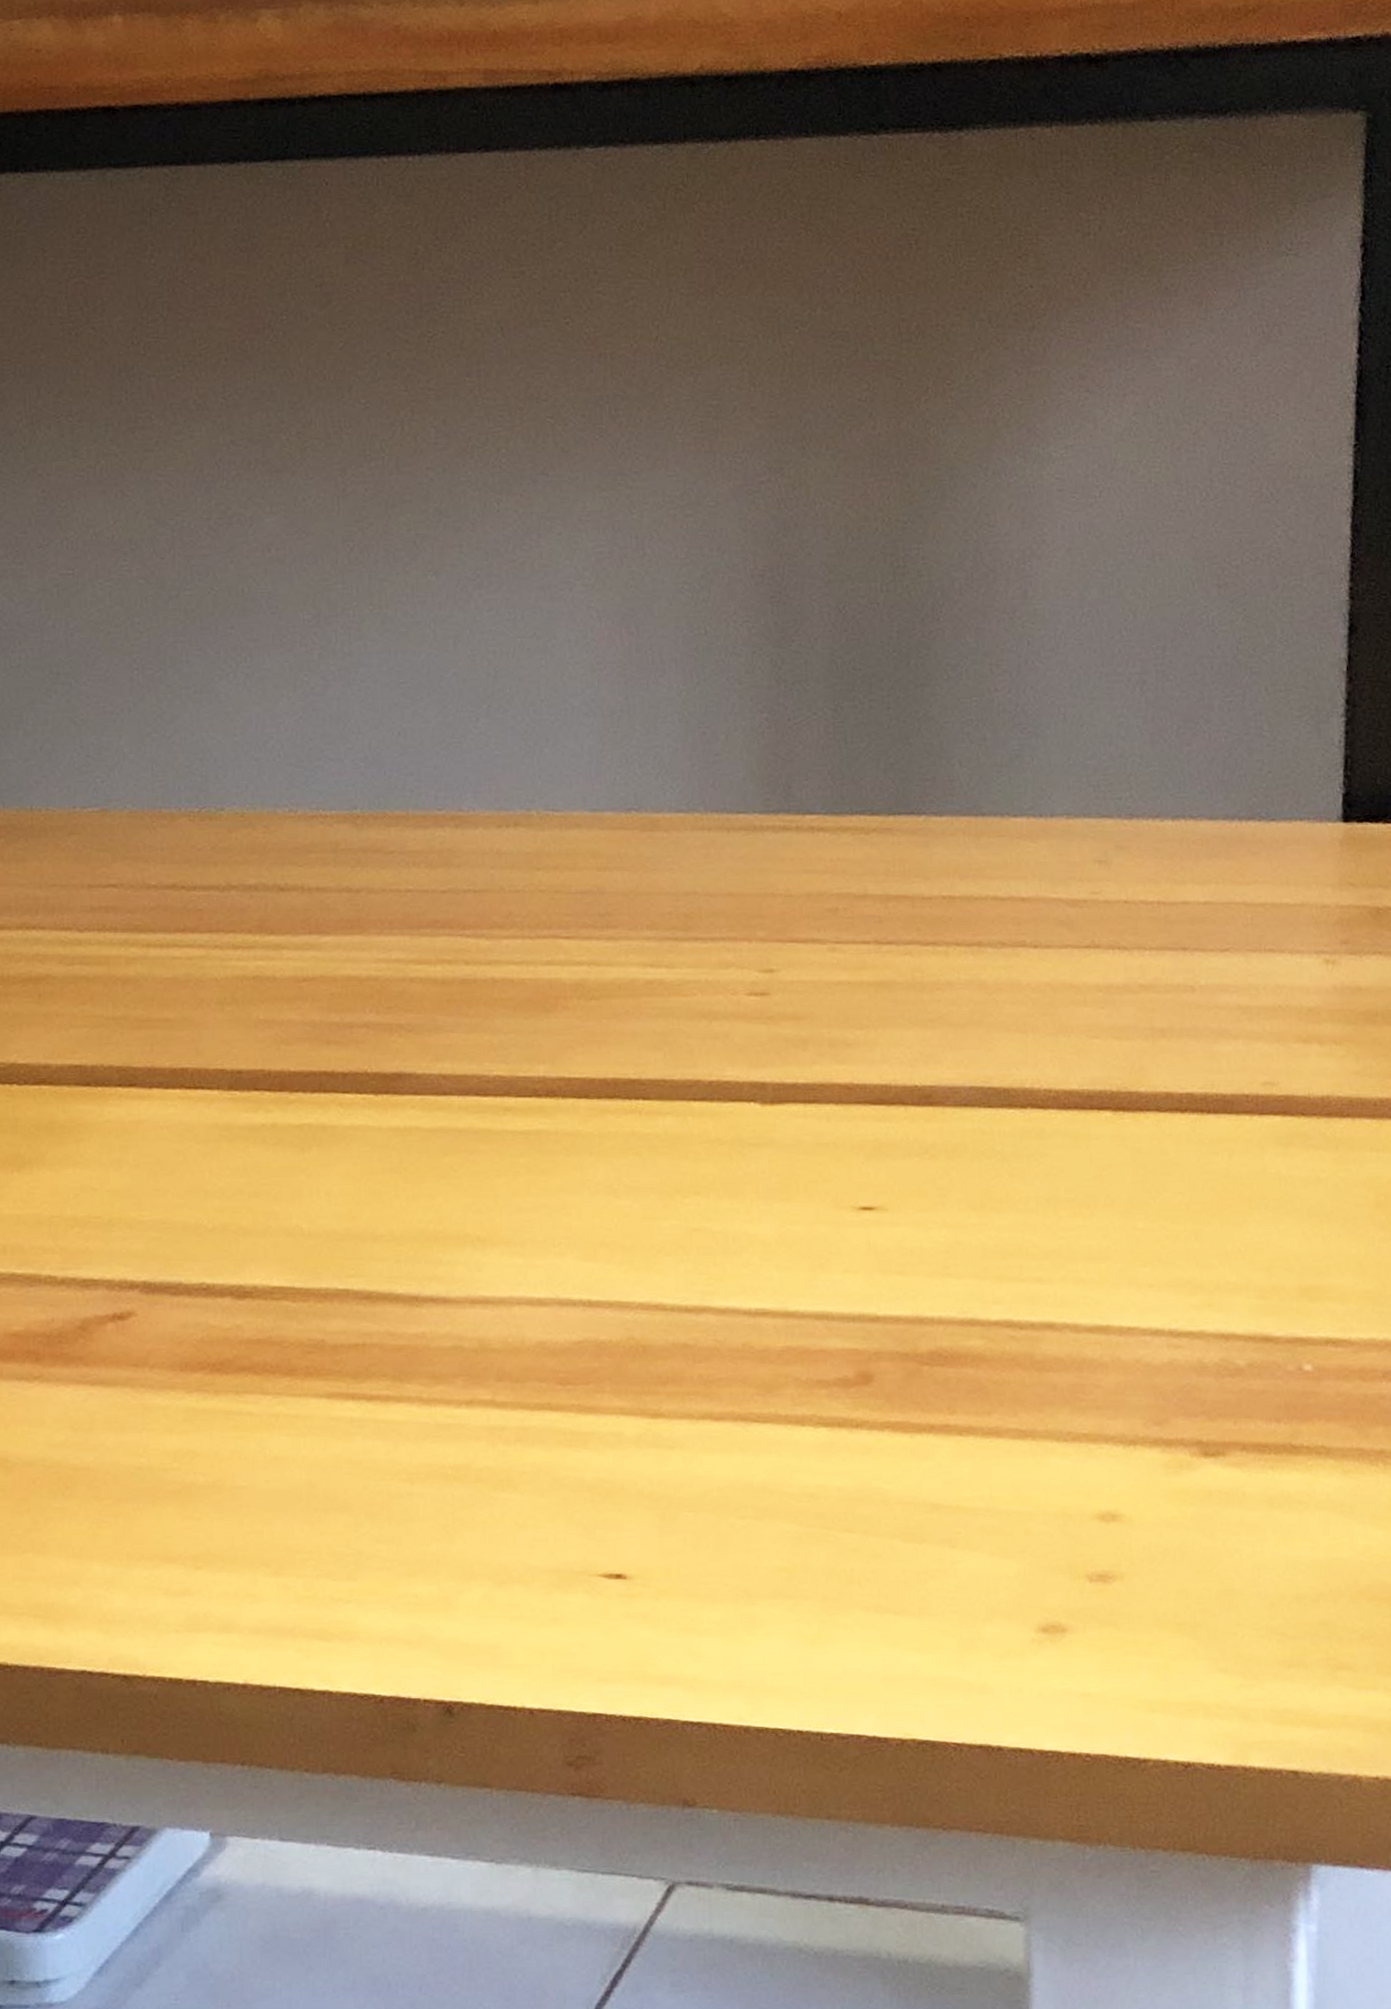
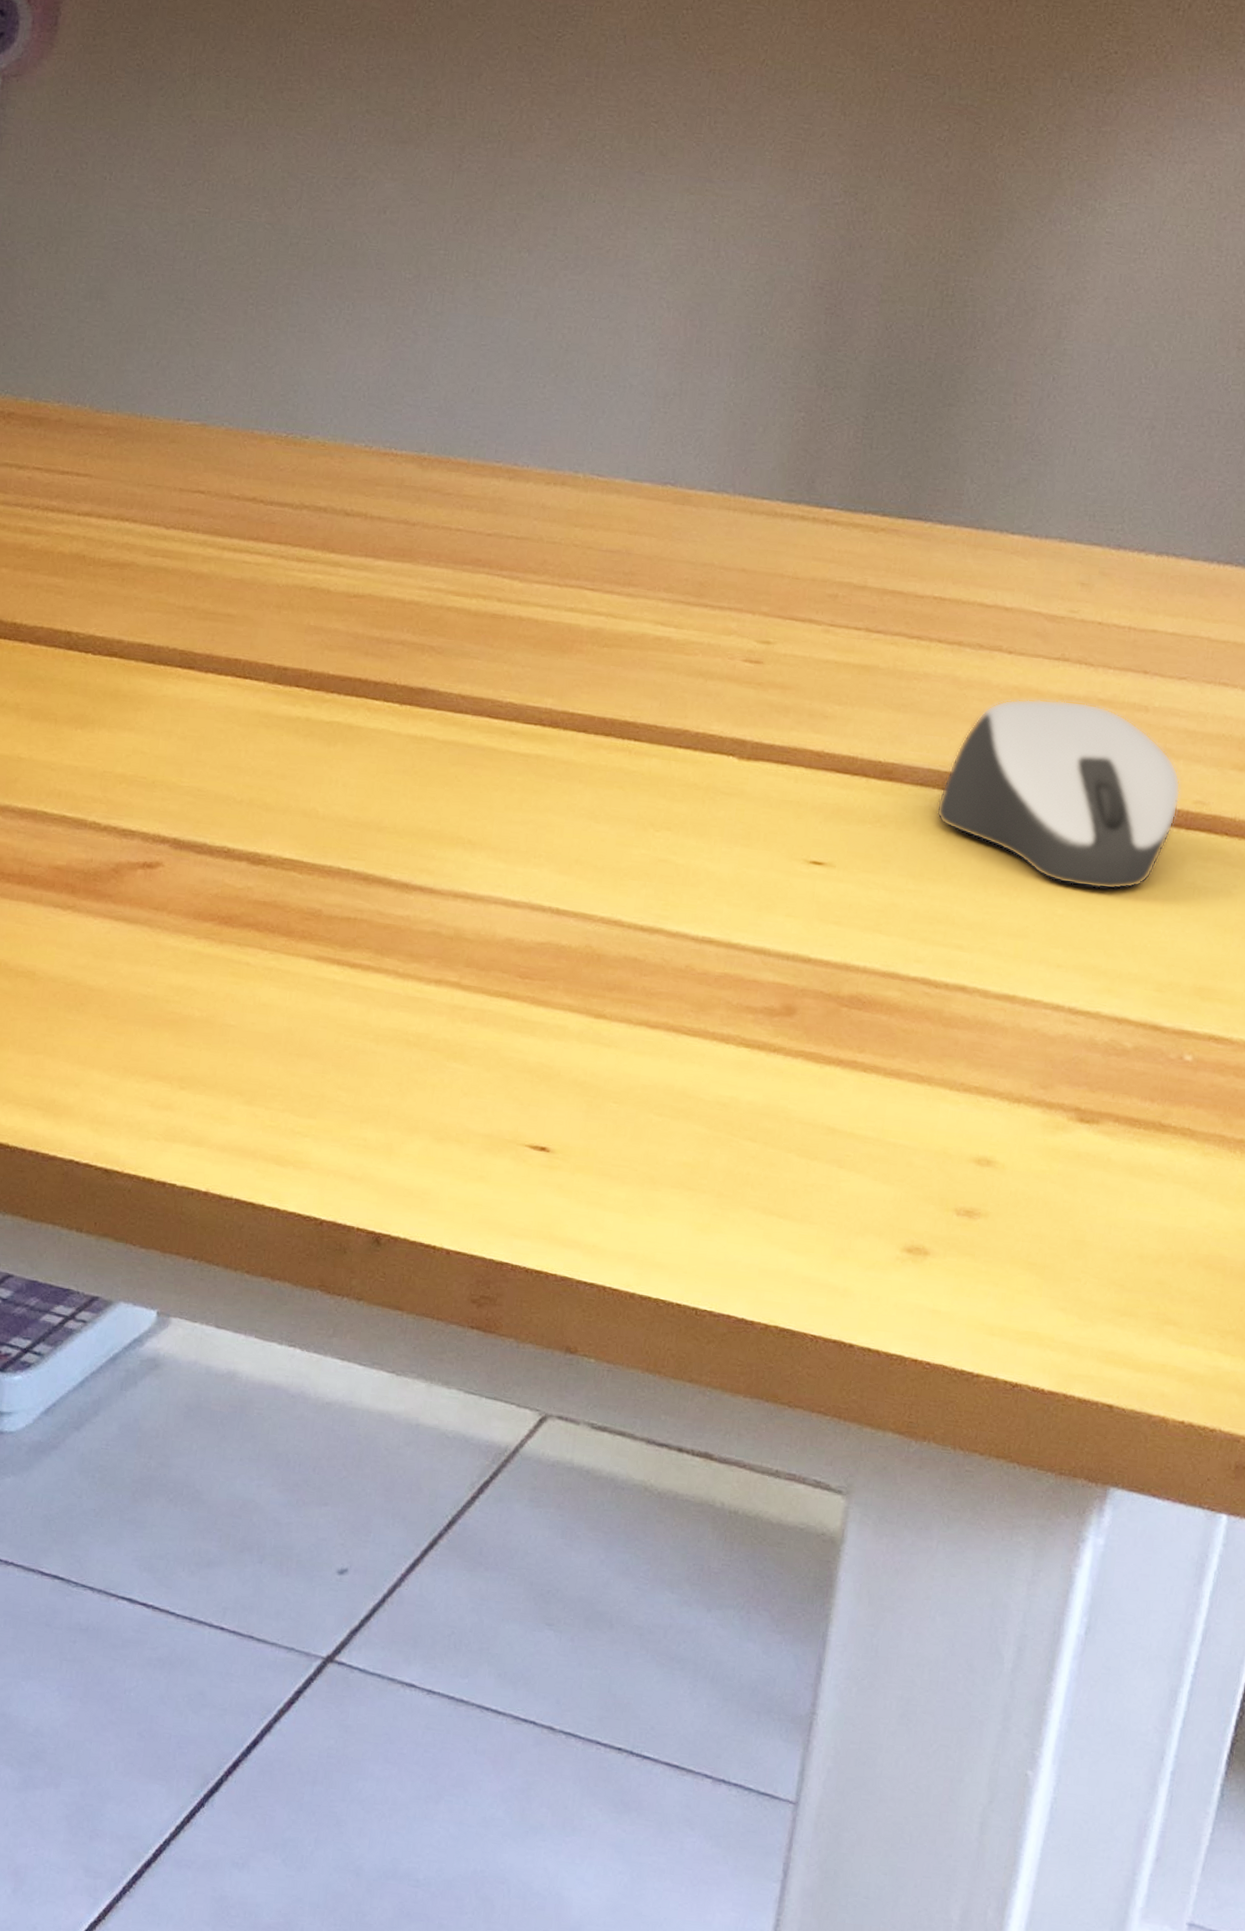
computer mouse: none [986,991,1247,1194] -> present [936,698,1181,890]

